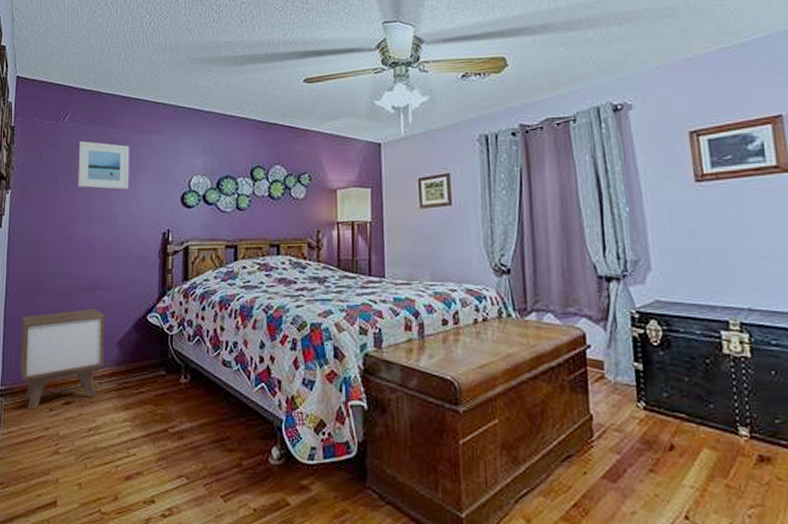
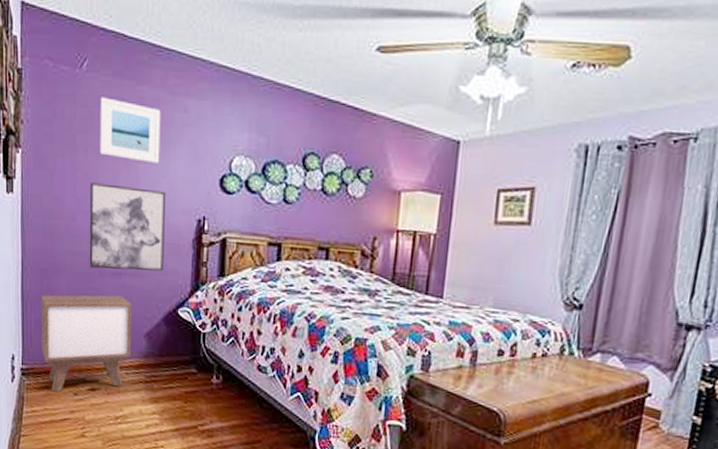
wall art: none [66,211,134,286] -> present [89,182,165,271]

